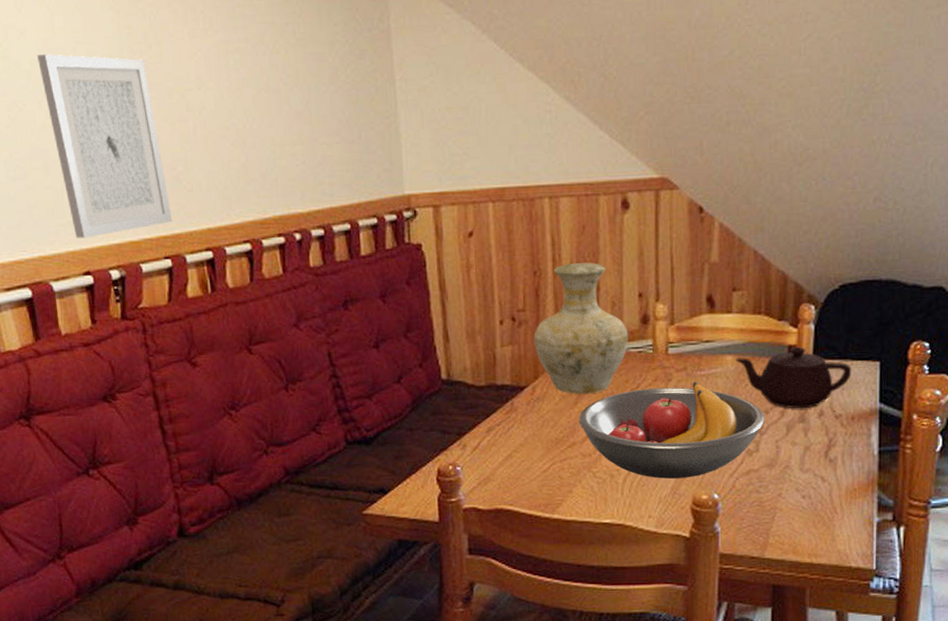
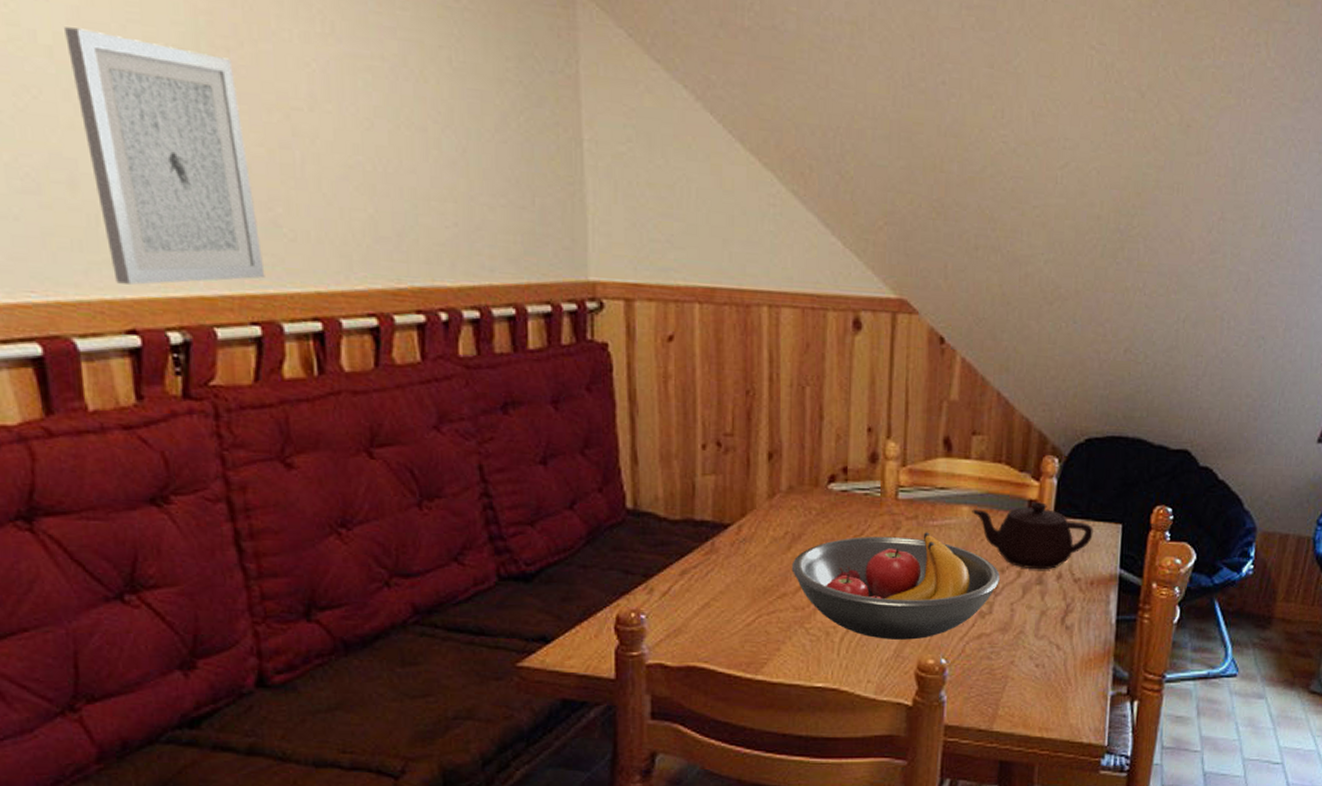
vase: present [533,263,629,395] -> none [742,385,854,539]

